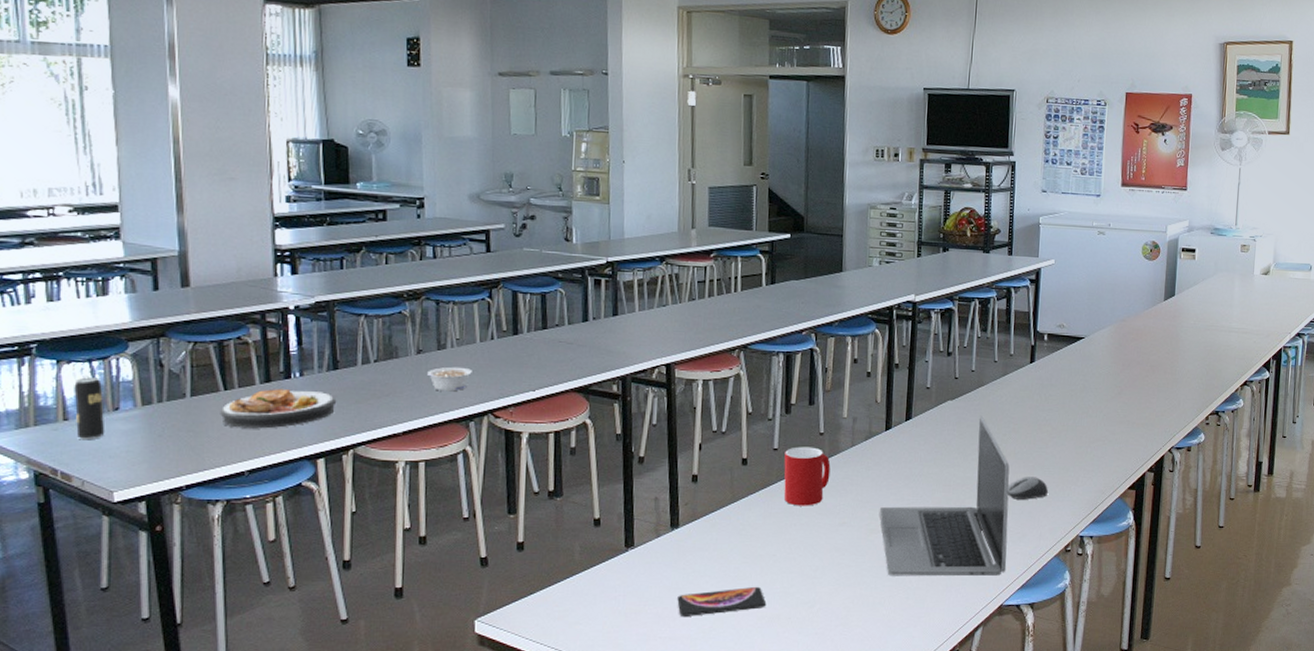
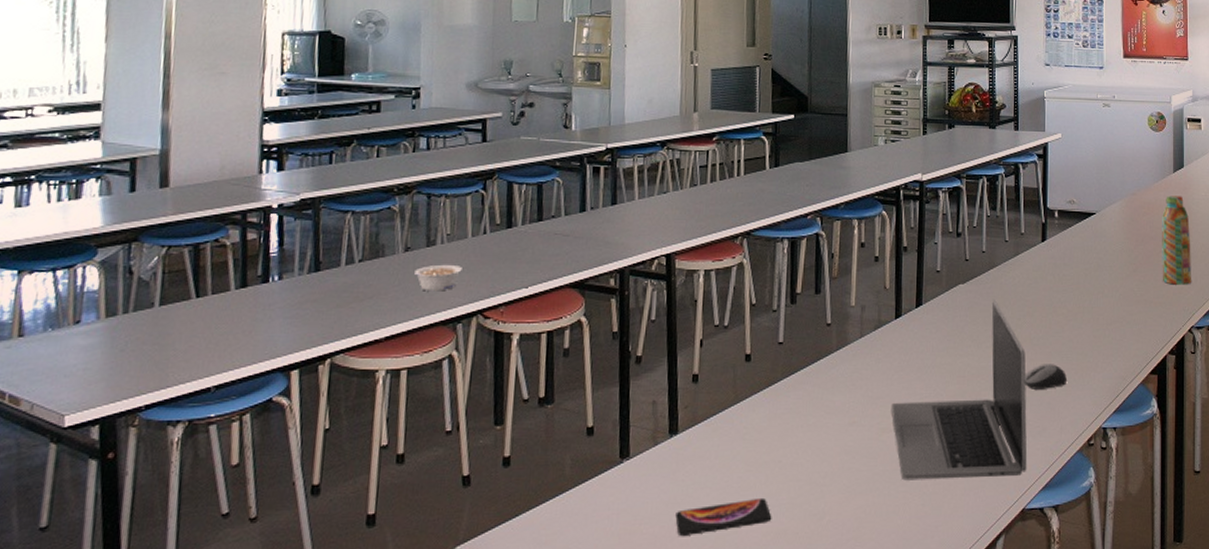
beverage can: present [74,376,105,440] -> none [31,287,65,358]
plate: present [220,388,337,429] -> none [189,293,317,339]
cup: present [784,446,831,506] -> none [789,339,839,405]
water bottle: none [1146,323,1177,408] -> present [1162,196,1191,285]

